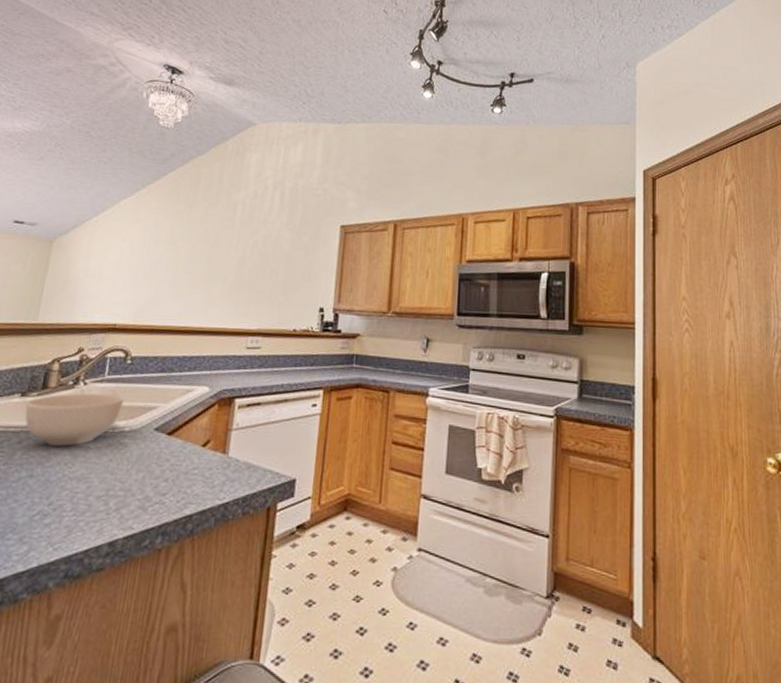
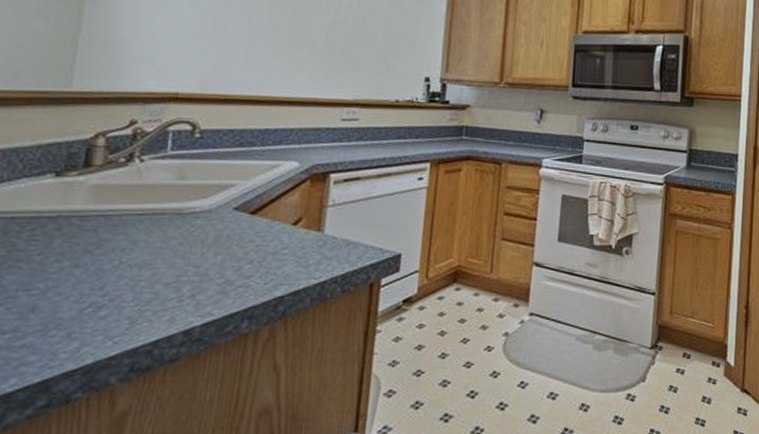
bowl: present [25,393,125,447] -> none [62,170,195,231]

